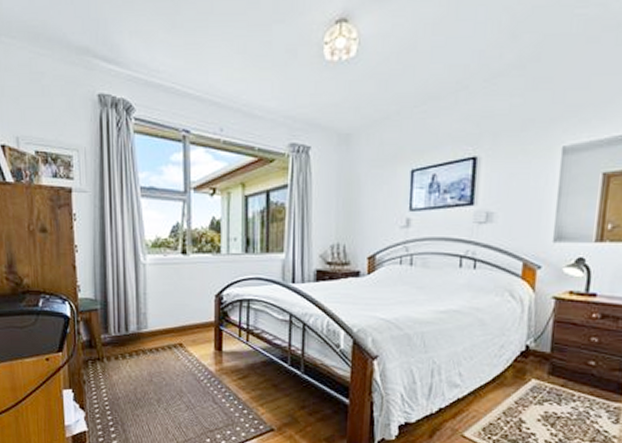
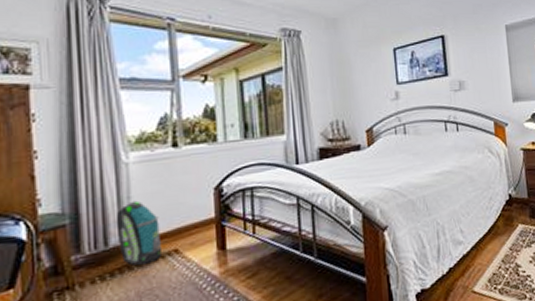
backpack: none [134,297,170,351] -> present [115,200,163,266]

